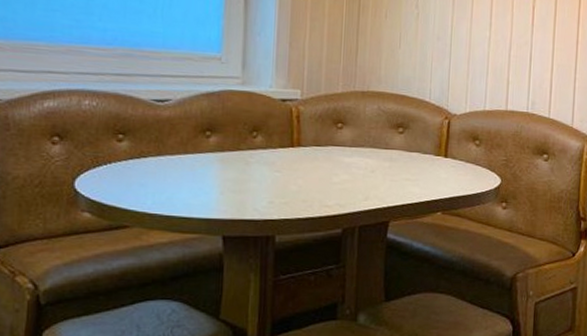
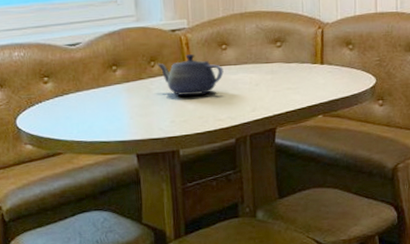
teapot: none [260,129,337,175] -> present [157,54,224,95]

